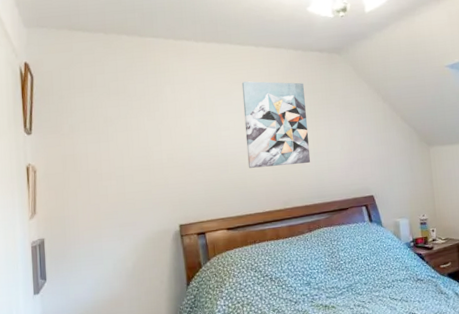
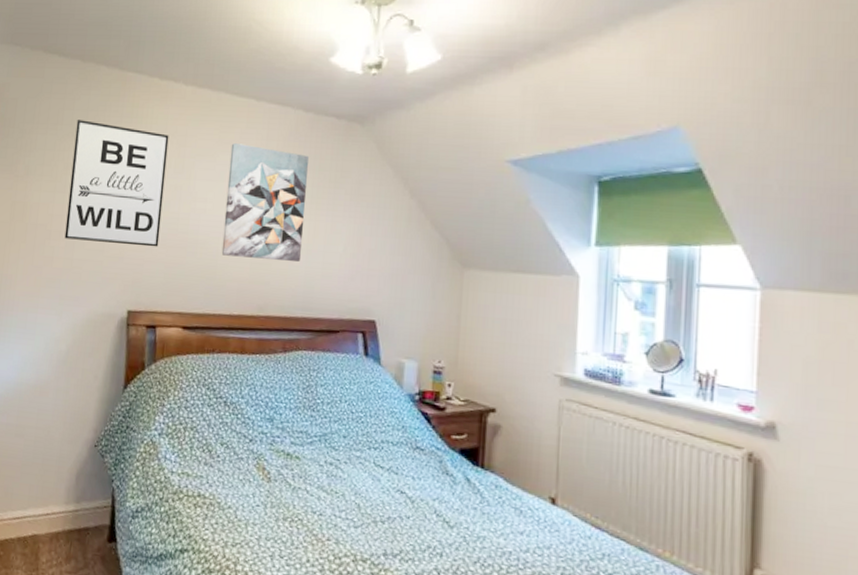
wall art: none [109,80,196,178] -> present [64,120,169,247]

